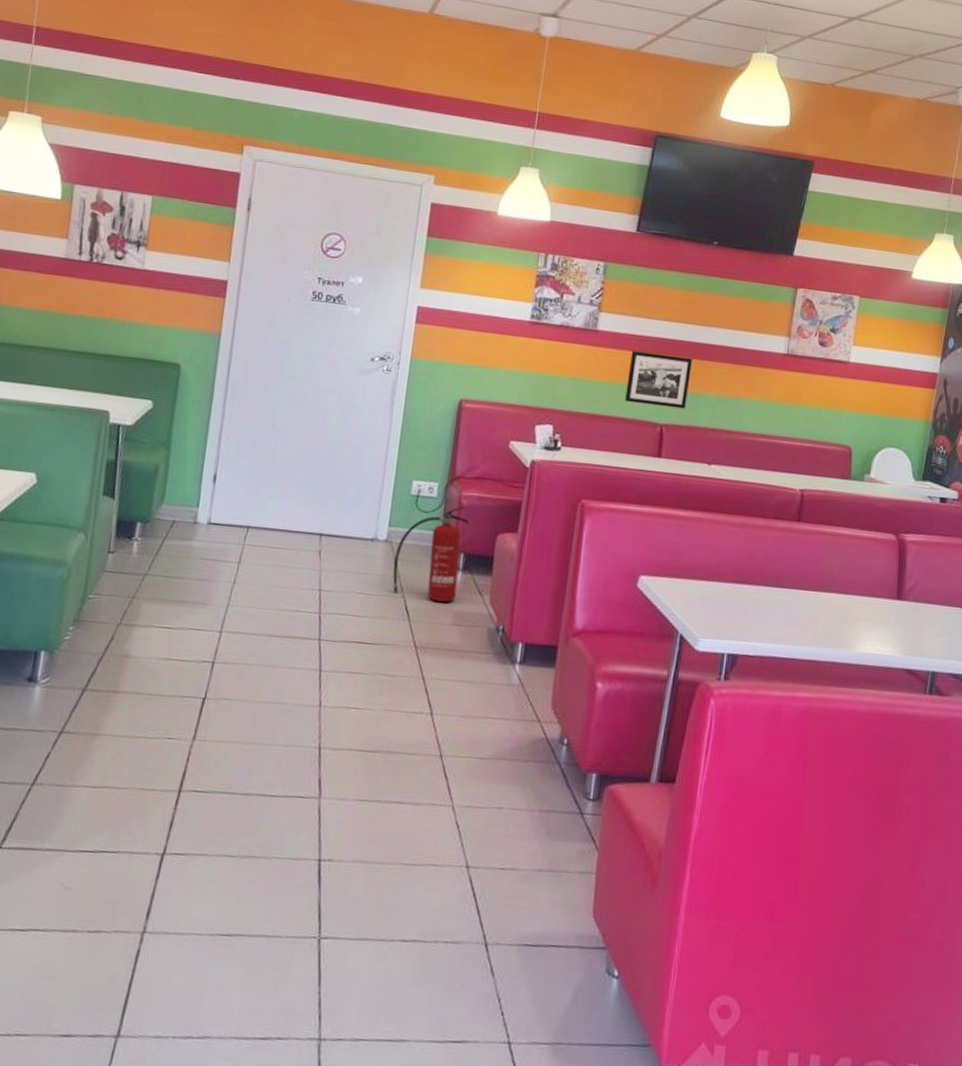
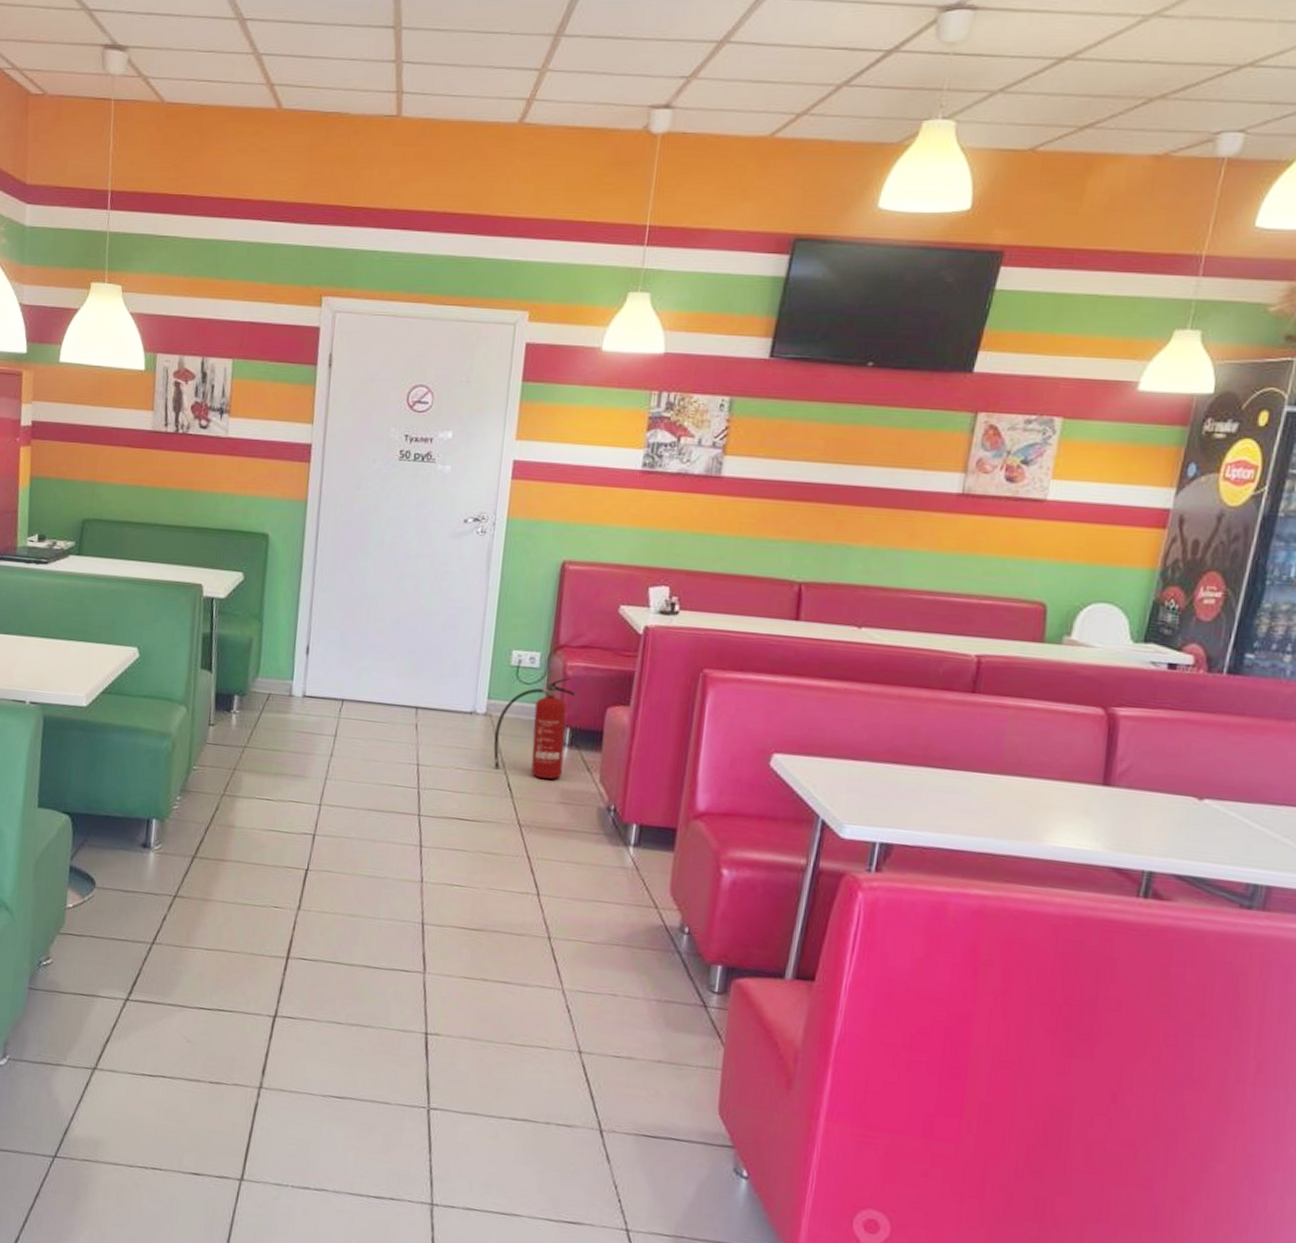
picture frame: present [625,350,692,409] -> none [755,498,839,564]

